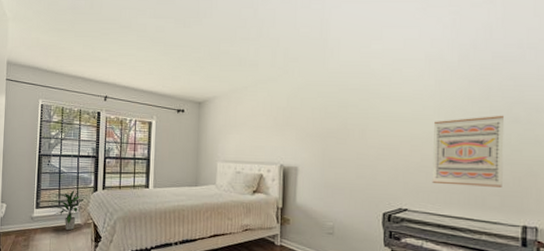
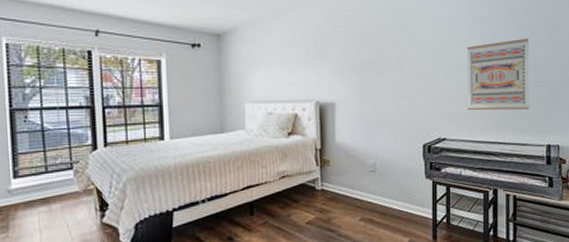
indoor plant: present [53,189,83,231] -> none [39,150,79,202]

